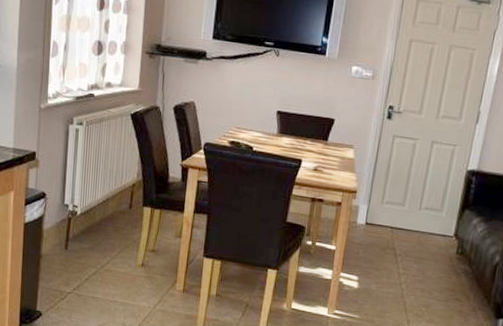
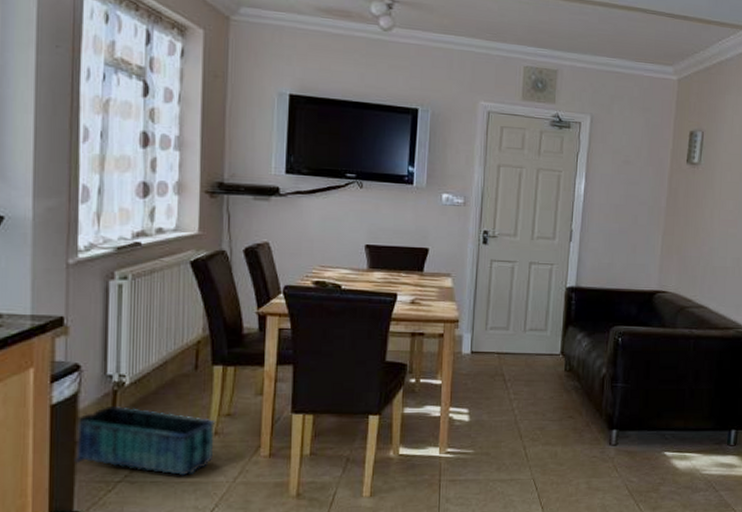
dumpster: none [39,229,143,297] -> present [74,405,216,476]

